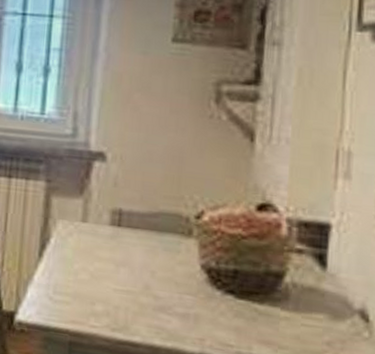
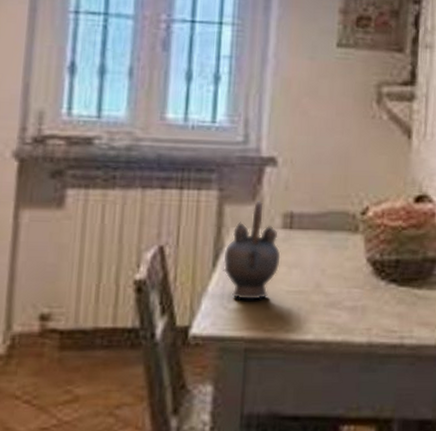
teapot: none [49,195,108,295] -> present [223,201,281,300]

